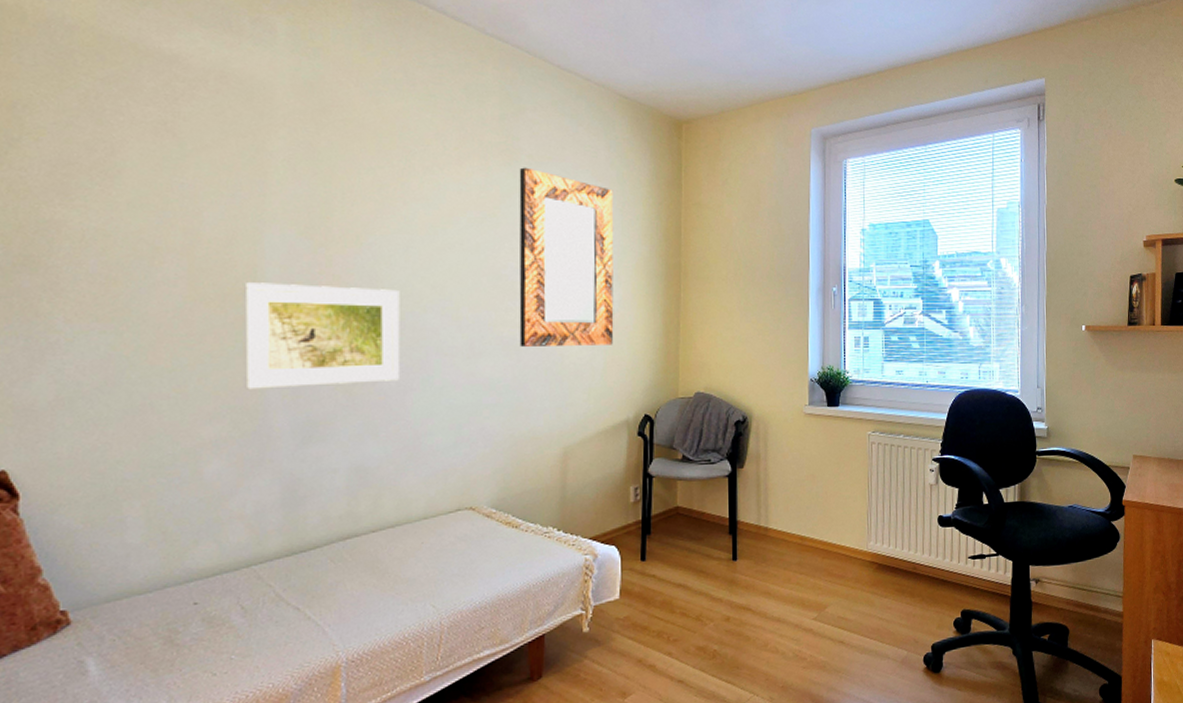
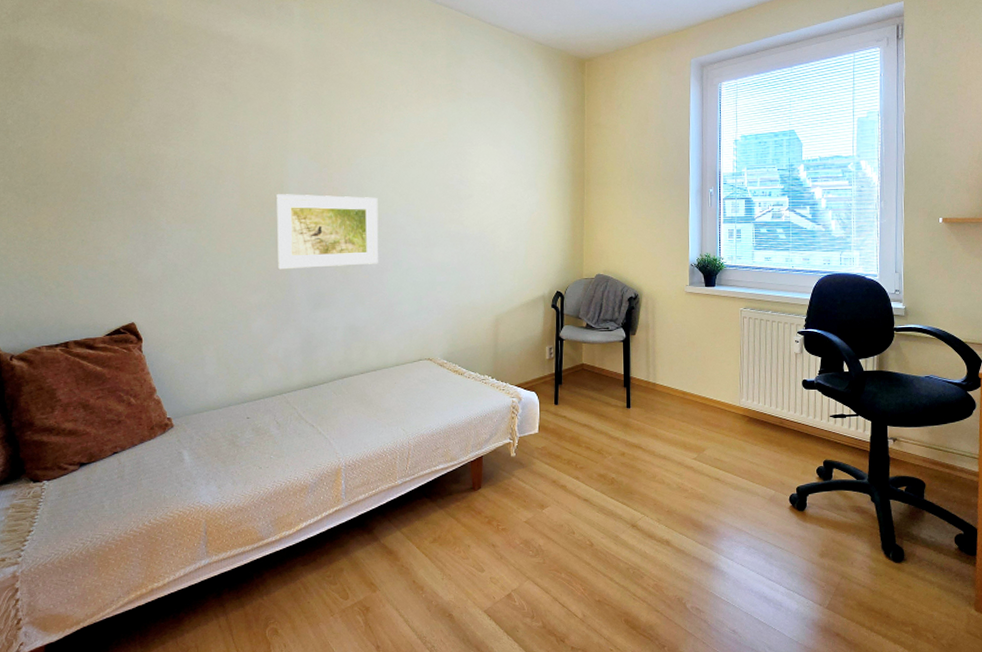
home mirror: present [519,167,614,347] -> none [461,102,533,239]

